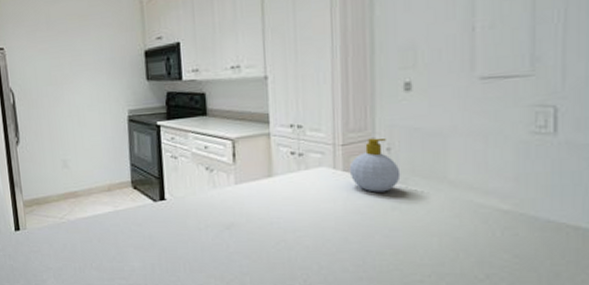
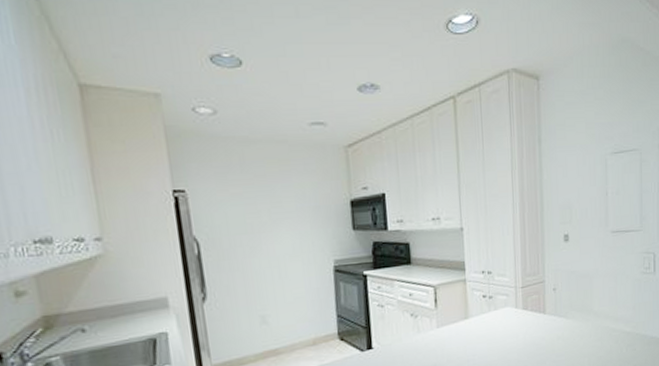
soap bottle: present [349,138,401,193] -> none [527,280,563,326]

